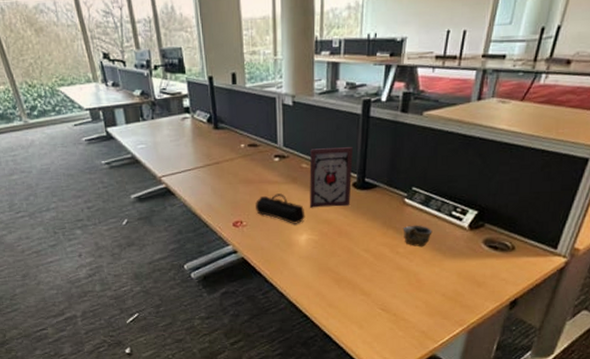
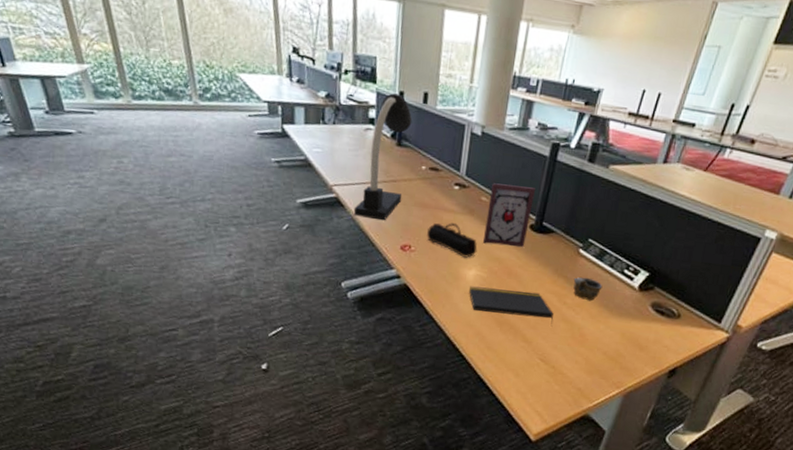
desk lamp: none [184,79,227,202] -> present [353,93,413,221]
notepad: none [304,247,388,277] -> present [469,286,553,327]

